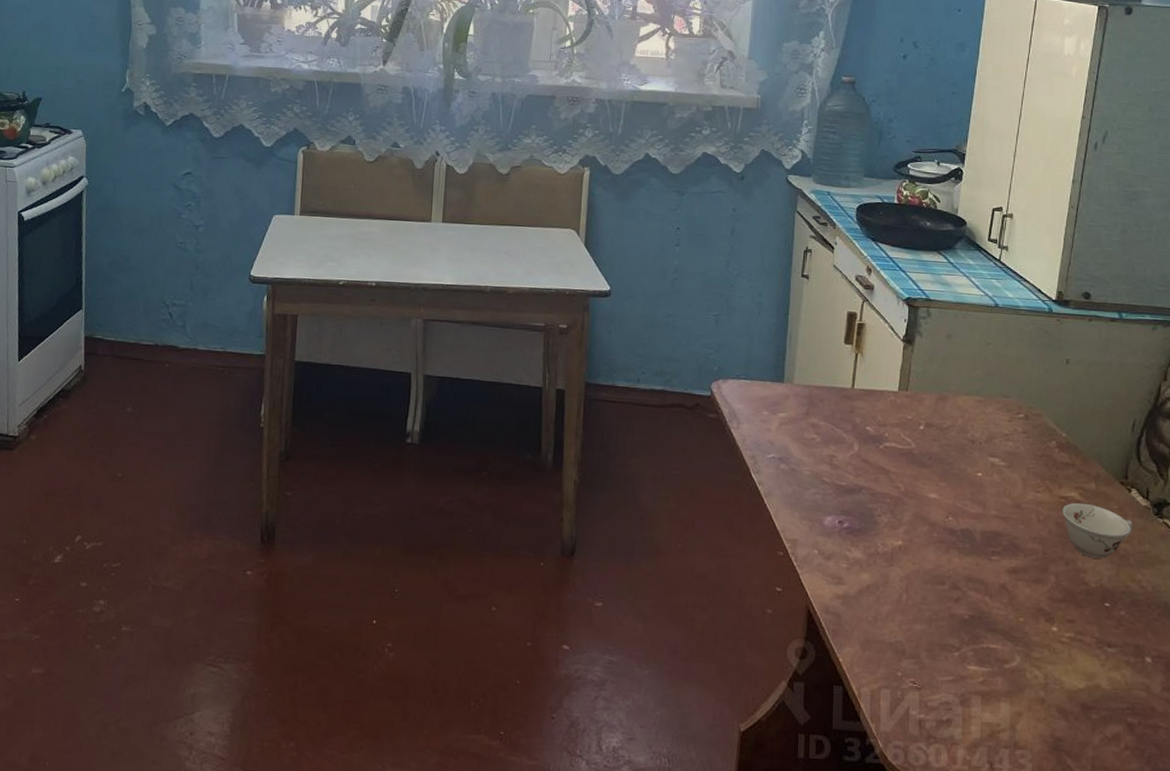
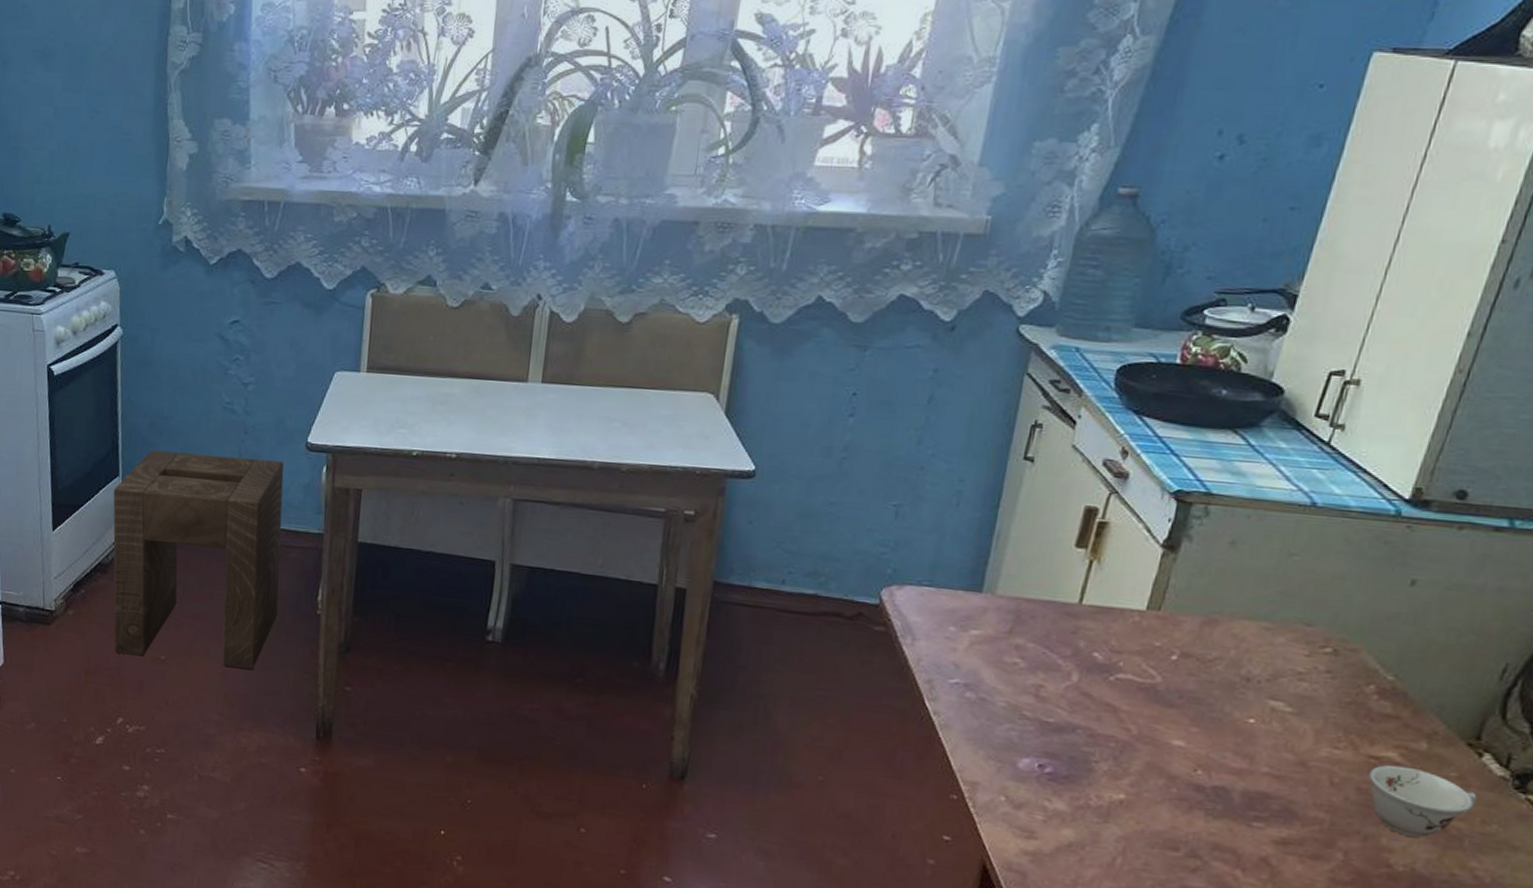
stool: none [74,285,230,482] -> present [113,450,284,670]

